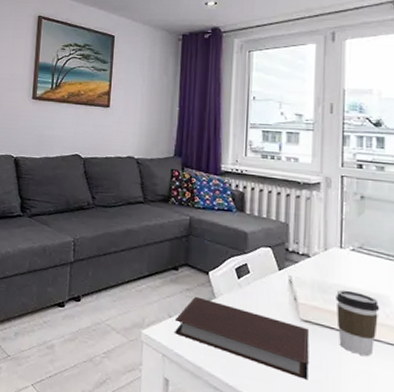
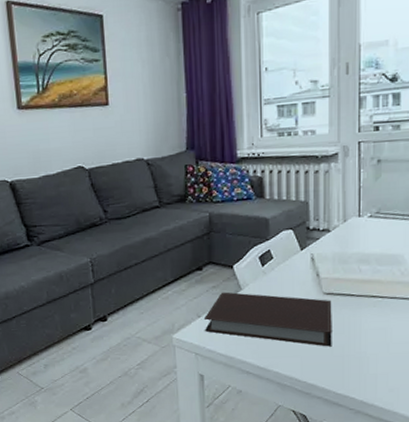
coffee cup: present [336,289,380,356] -> none [355,256,396,314]

